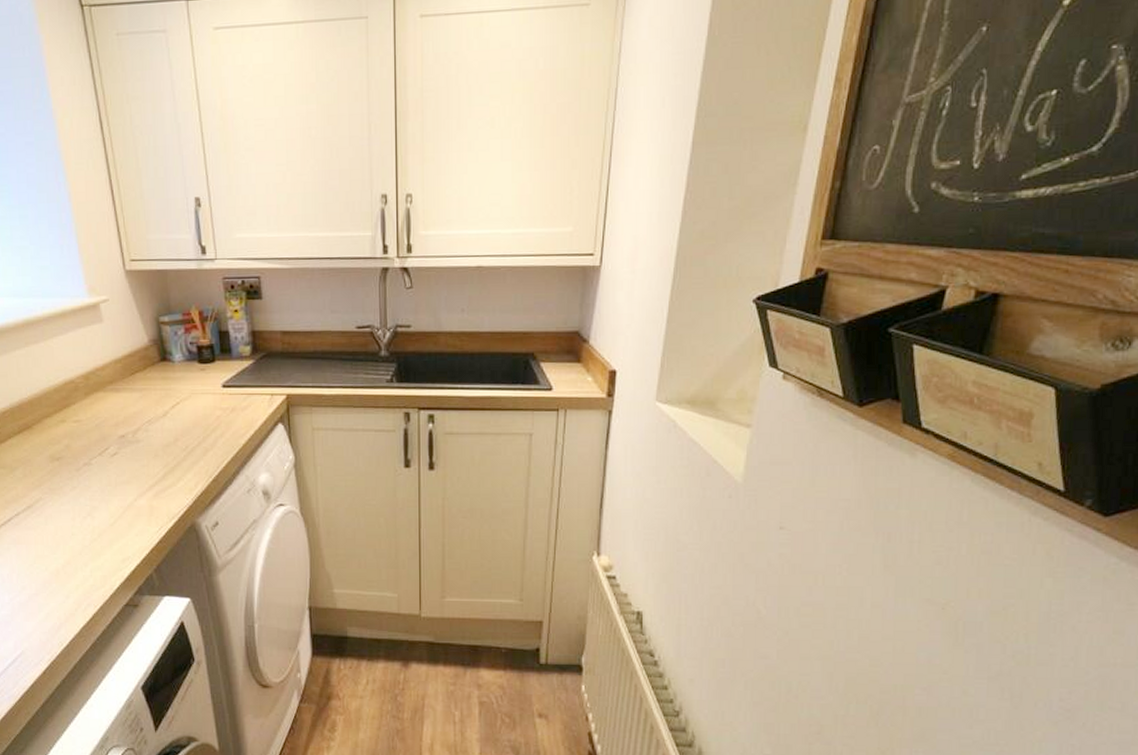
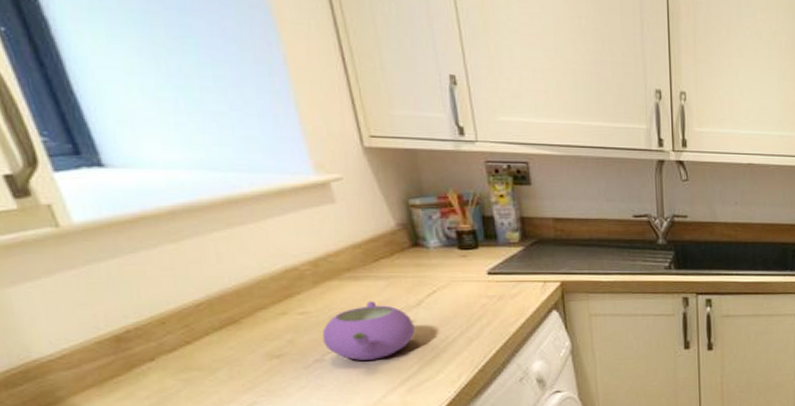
teapot: none [90,411,161,465] -> present [322,301,415,361]

